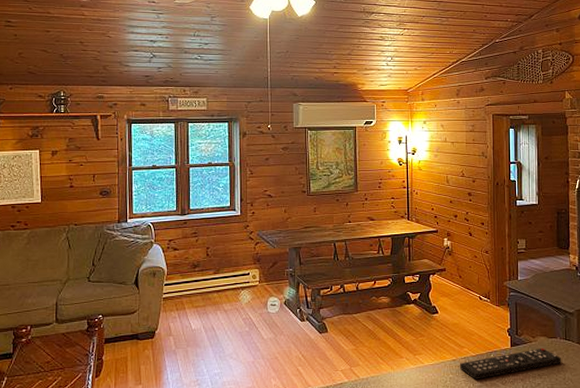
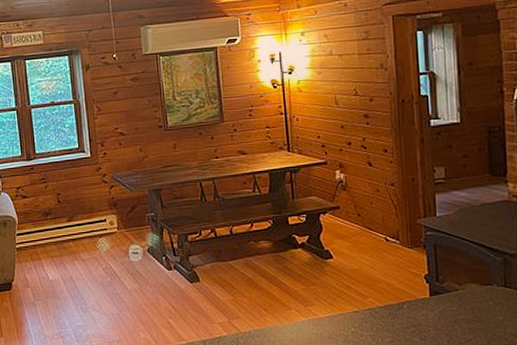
remote control: present [460,348,561,381] -> none [364,297,500,335]

